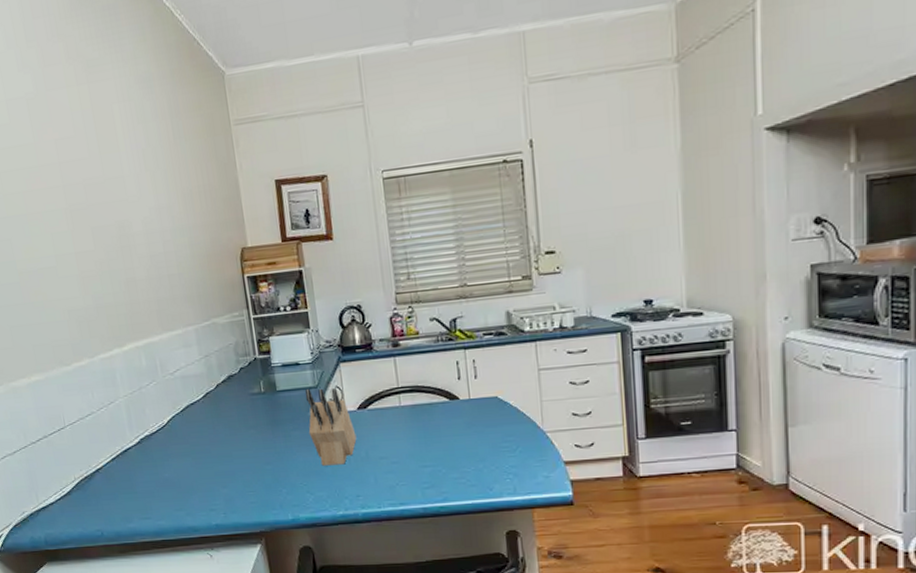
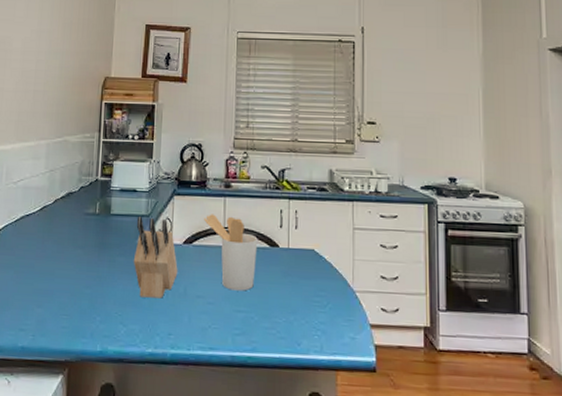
utensil holder: none [375,375,438,448] -> present [204,214,258,291]

